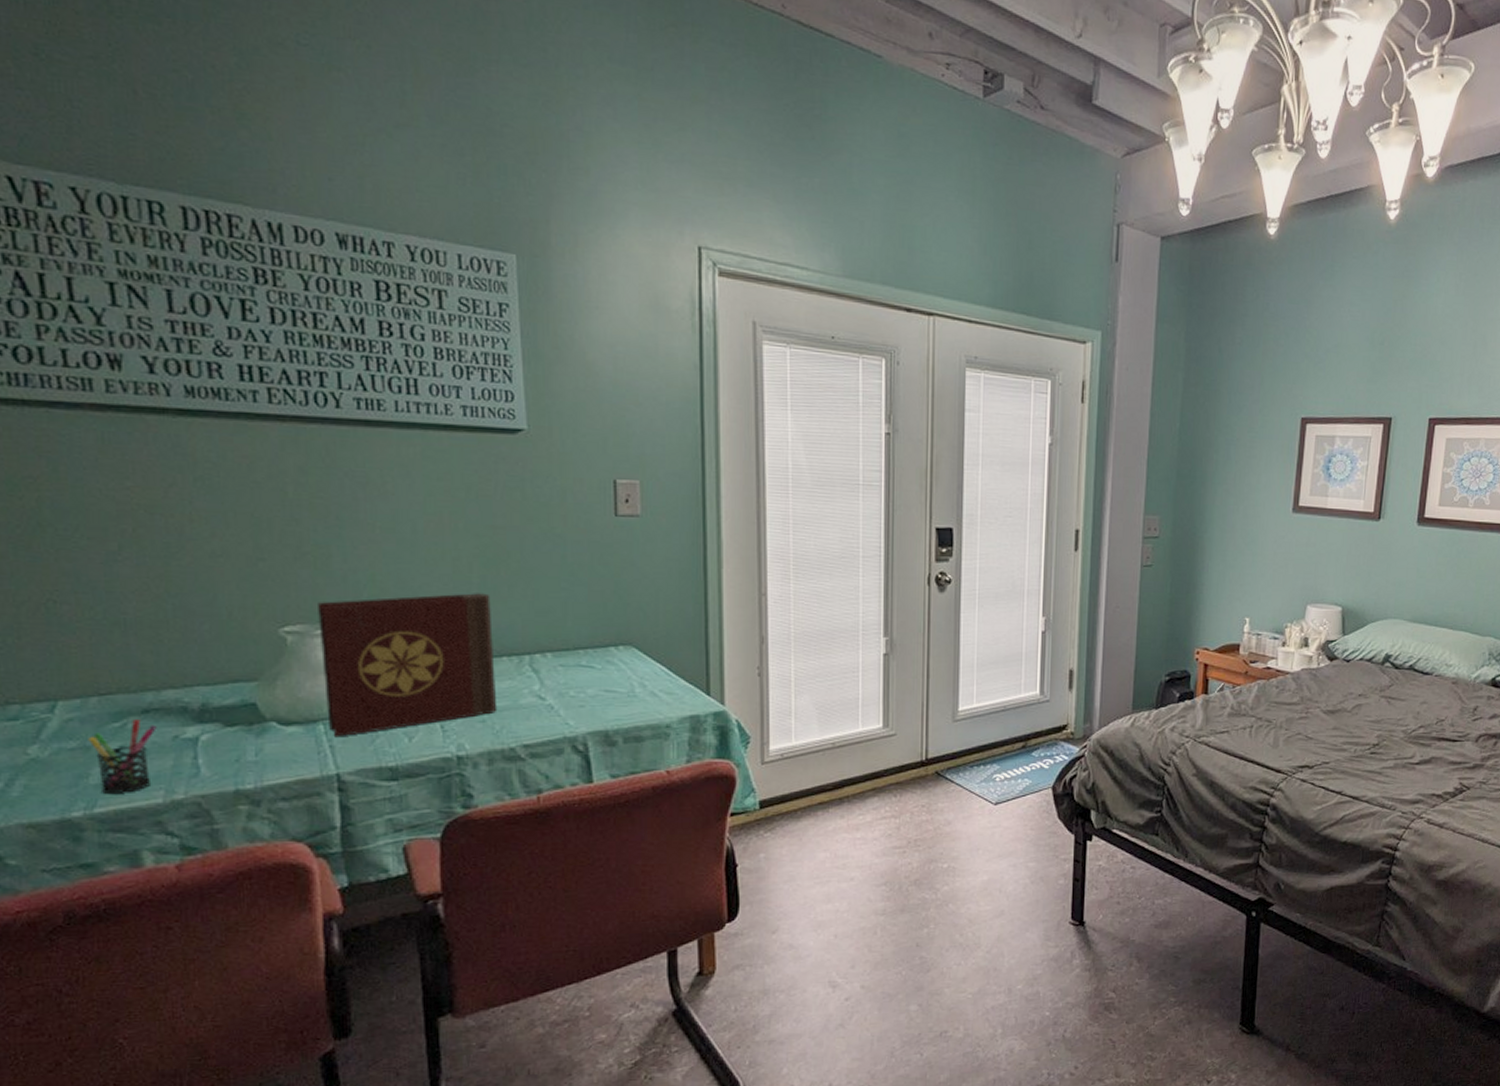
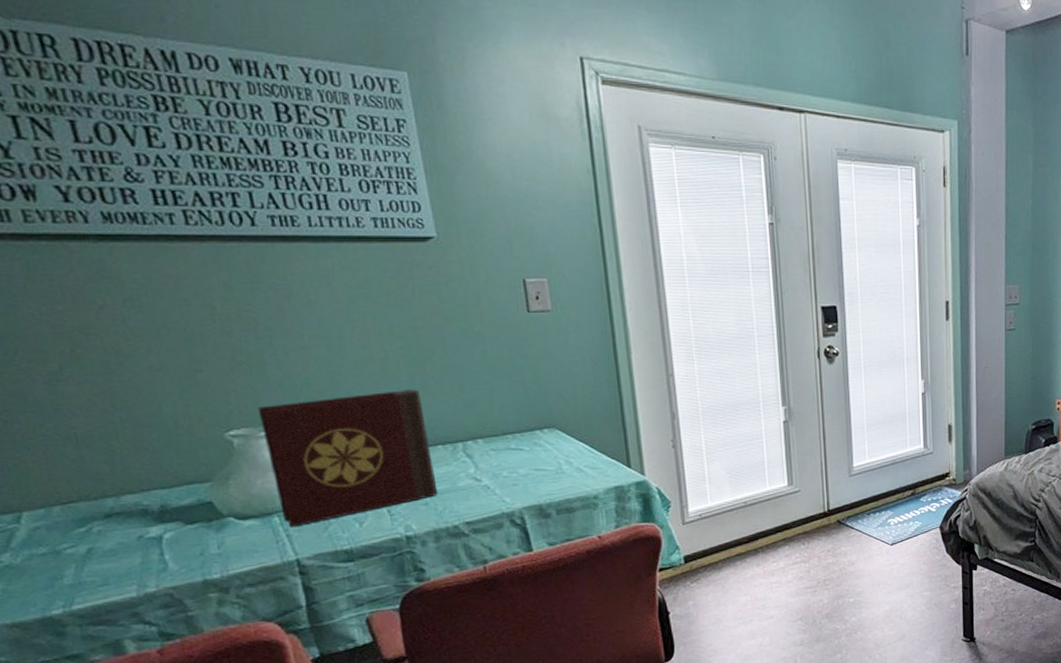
pen holder: present [88,720,157,793] -> none [56,524,124,592]

